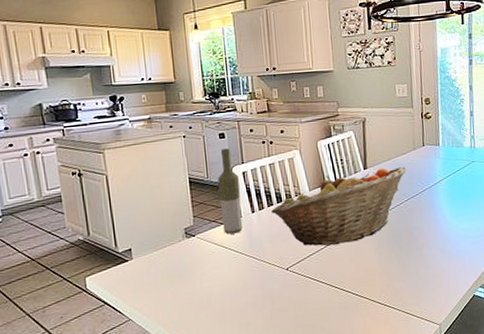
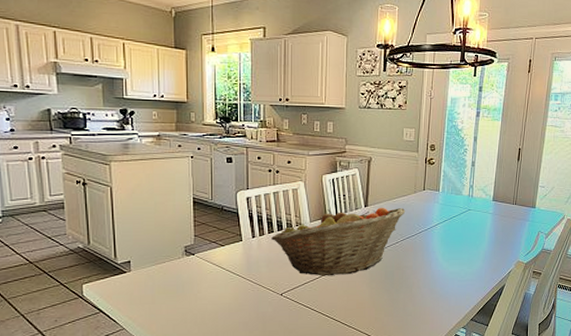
bottle: present [217,148,243,234] -> none [222,173,242,256]

